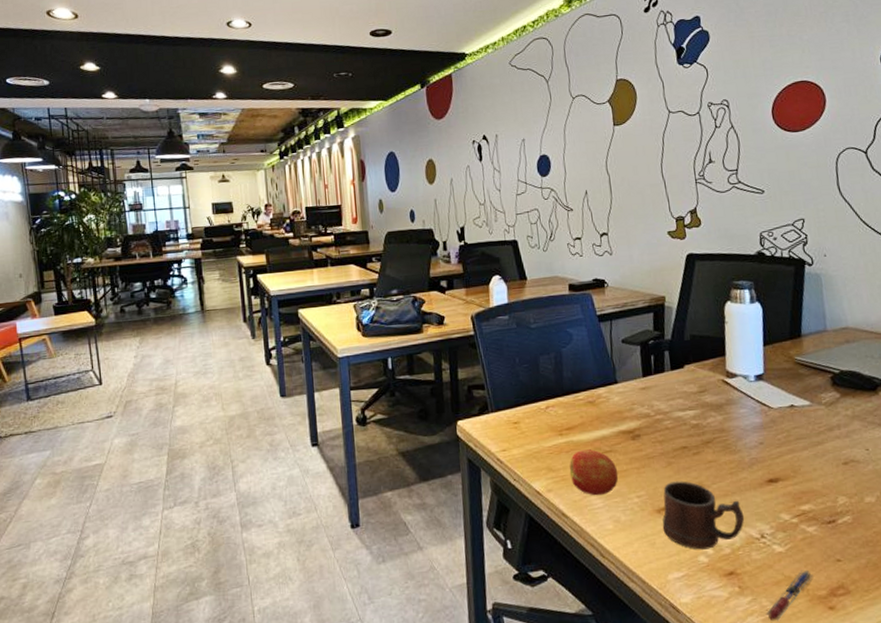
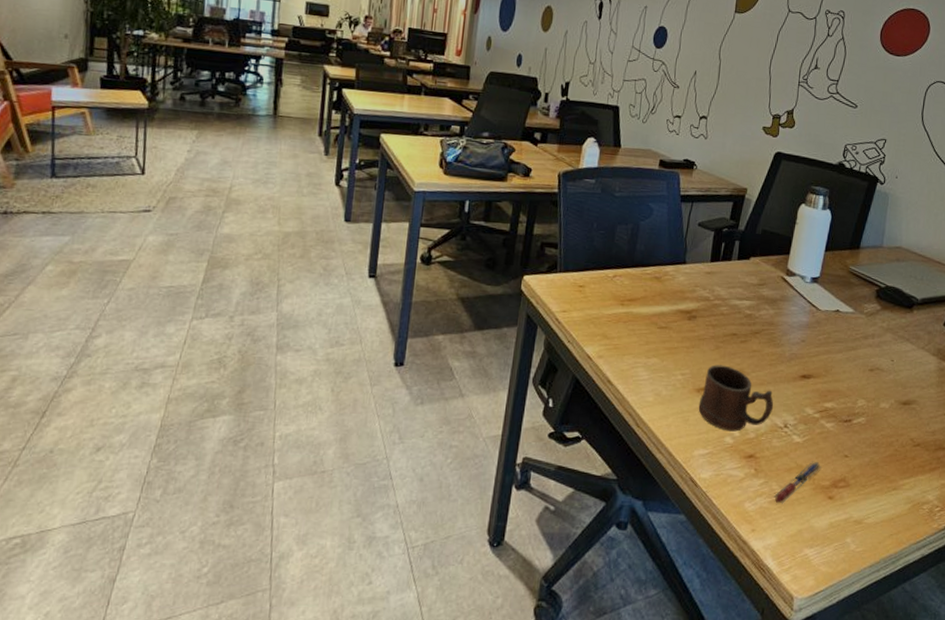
apple: present [569,449,619,496] -> none [623,322,669,369]

